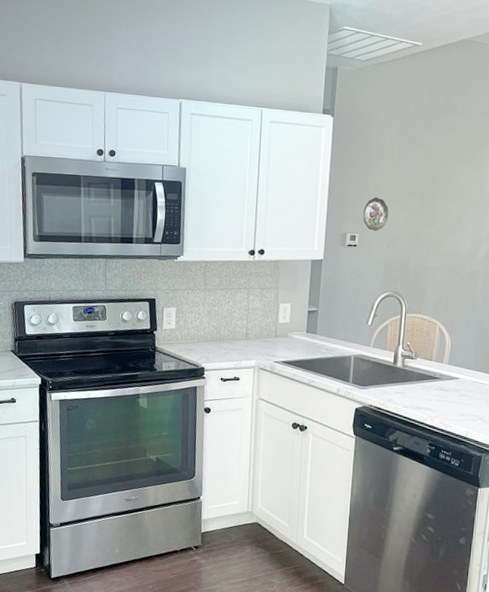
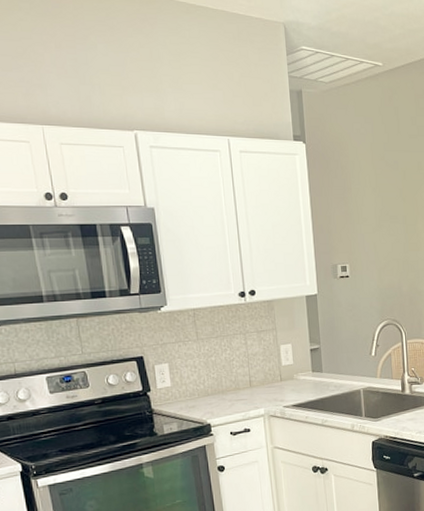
decorative plate: present [363,197,389,231] -> none [350,224,376,260]

